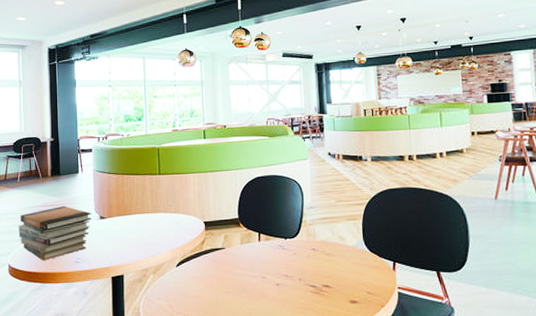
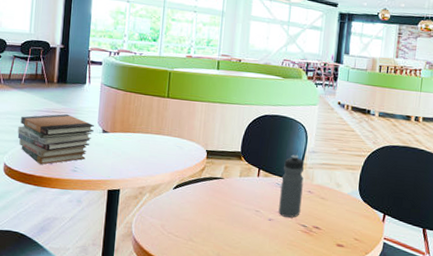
water bottle: none [283,213,308,280] -> present [278,154,304,218]

